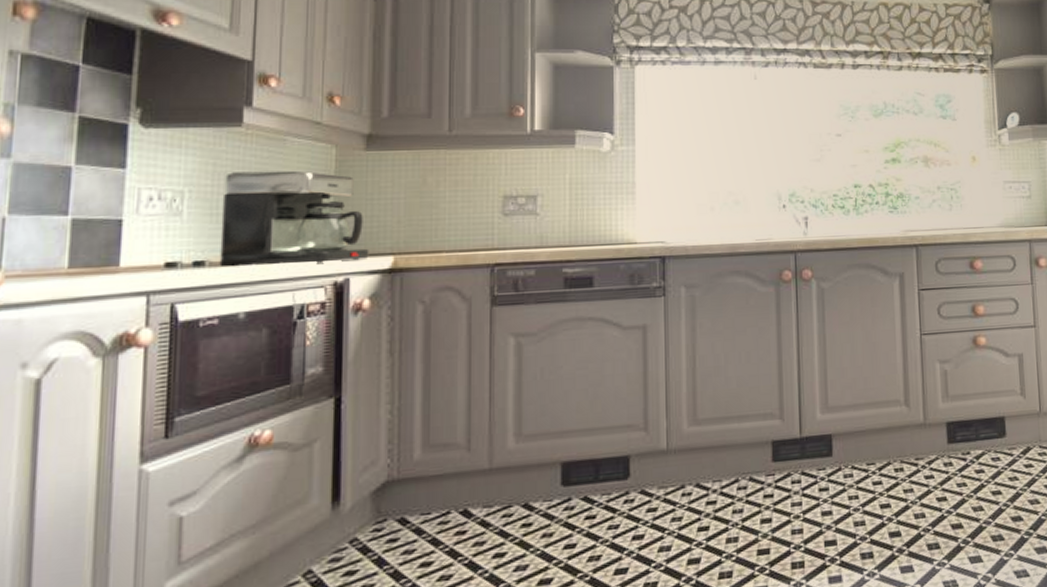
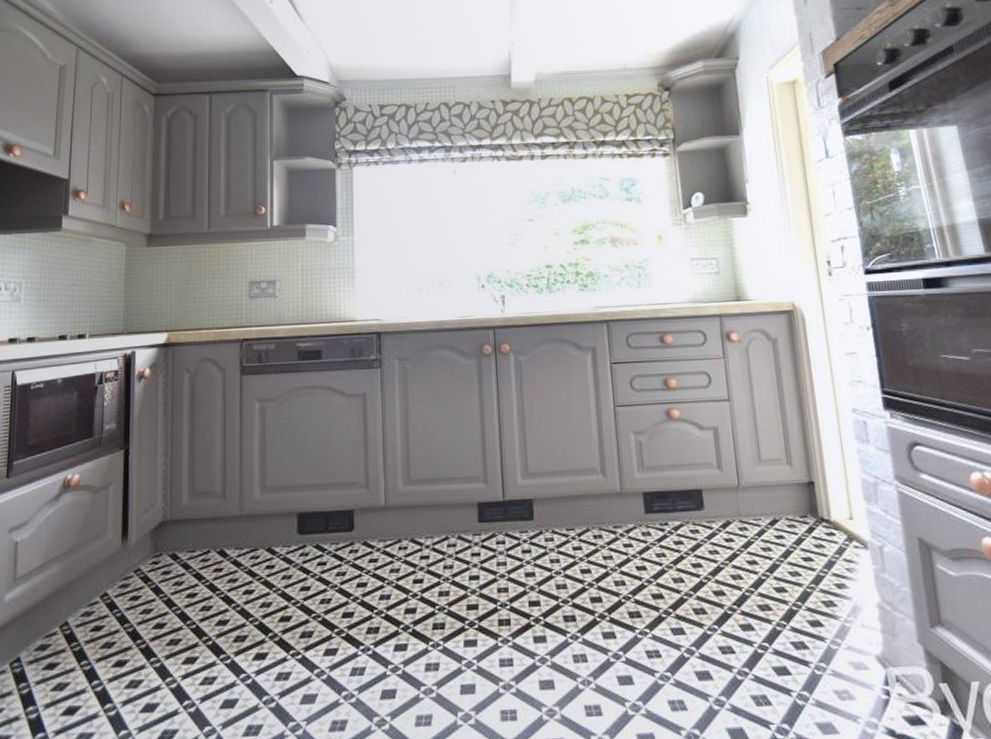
coffee maker: present [219,170,369,267] -> none [45,264,150,342]

